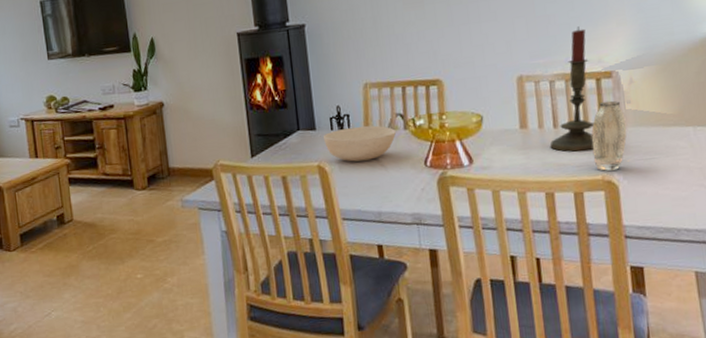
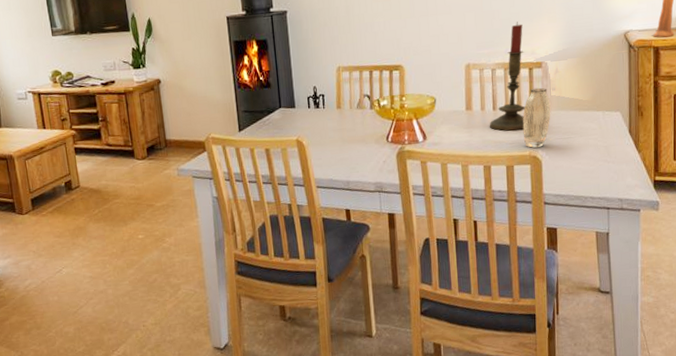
bowl: present [324,125,396,162] -> none [302,104,363,137]

